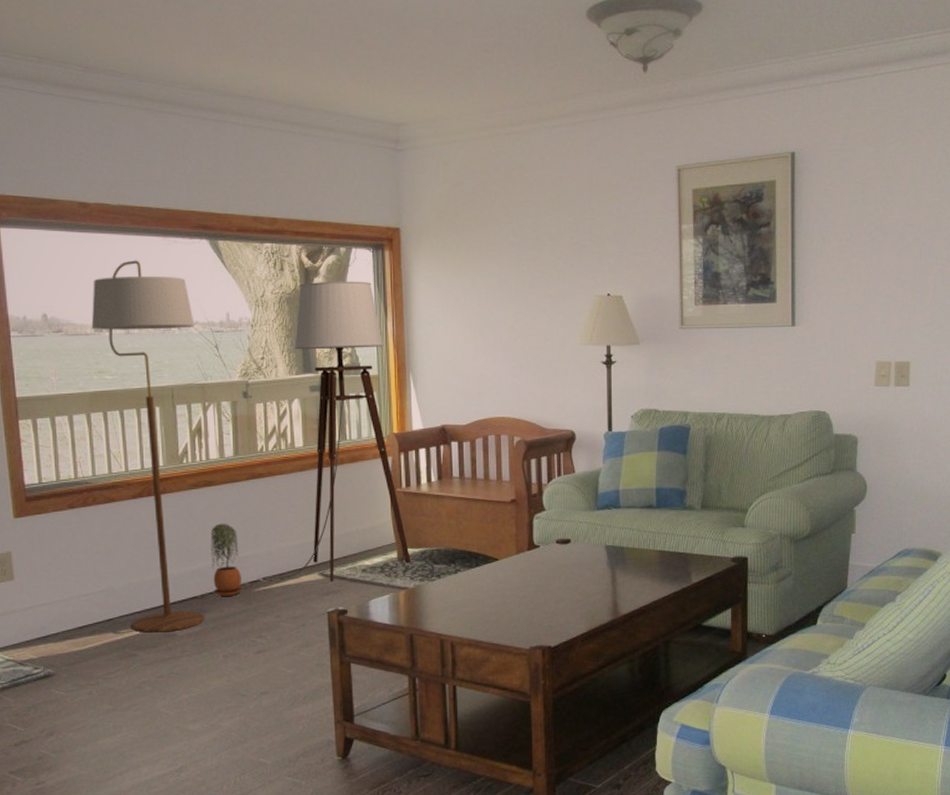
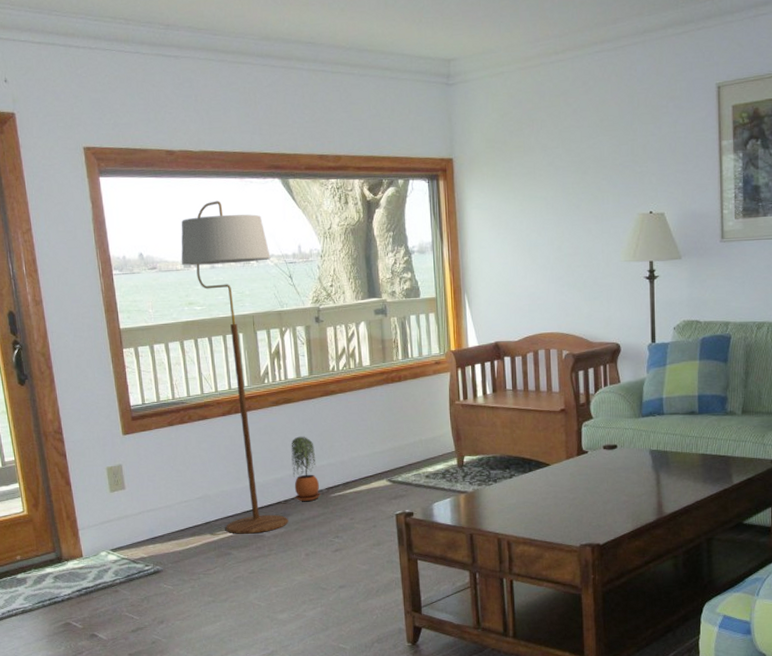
floor lamp: present [259,281,410,583] -> none [334,210,469,488]

